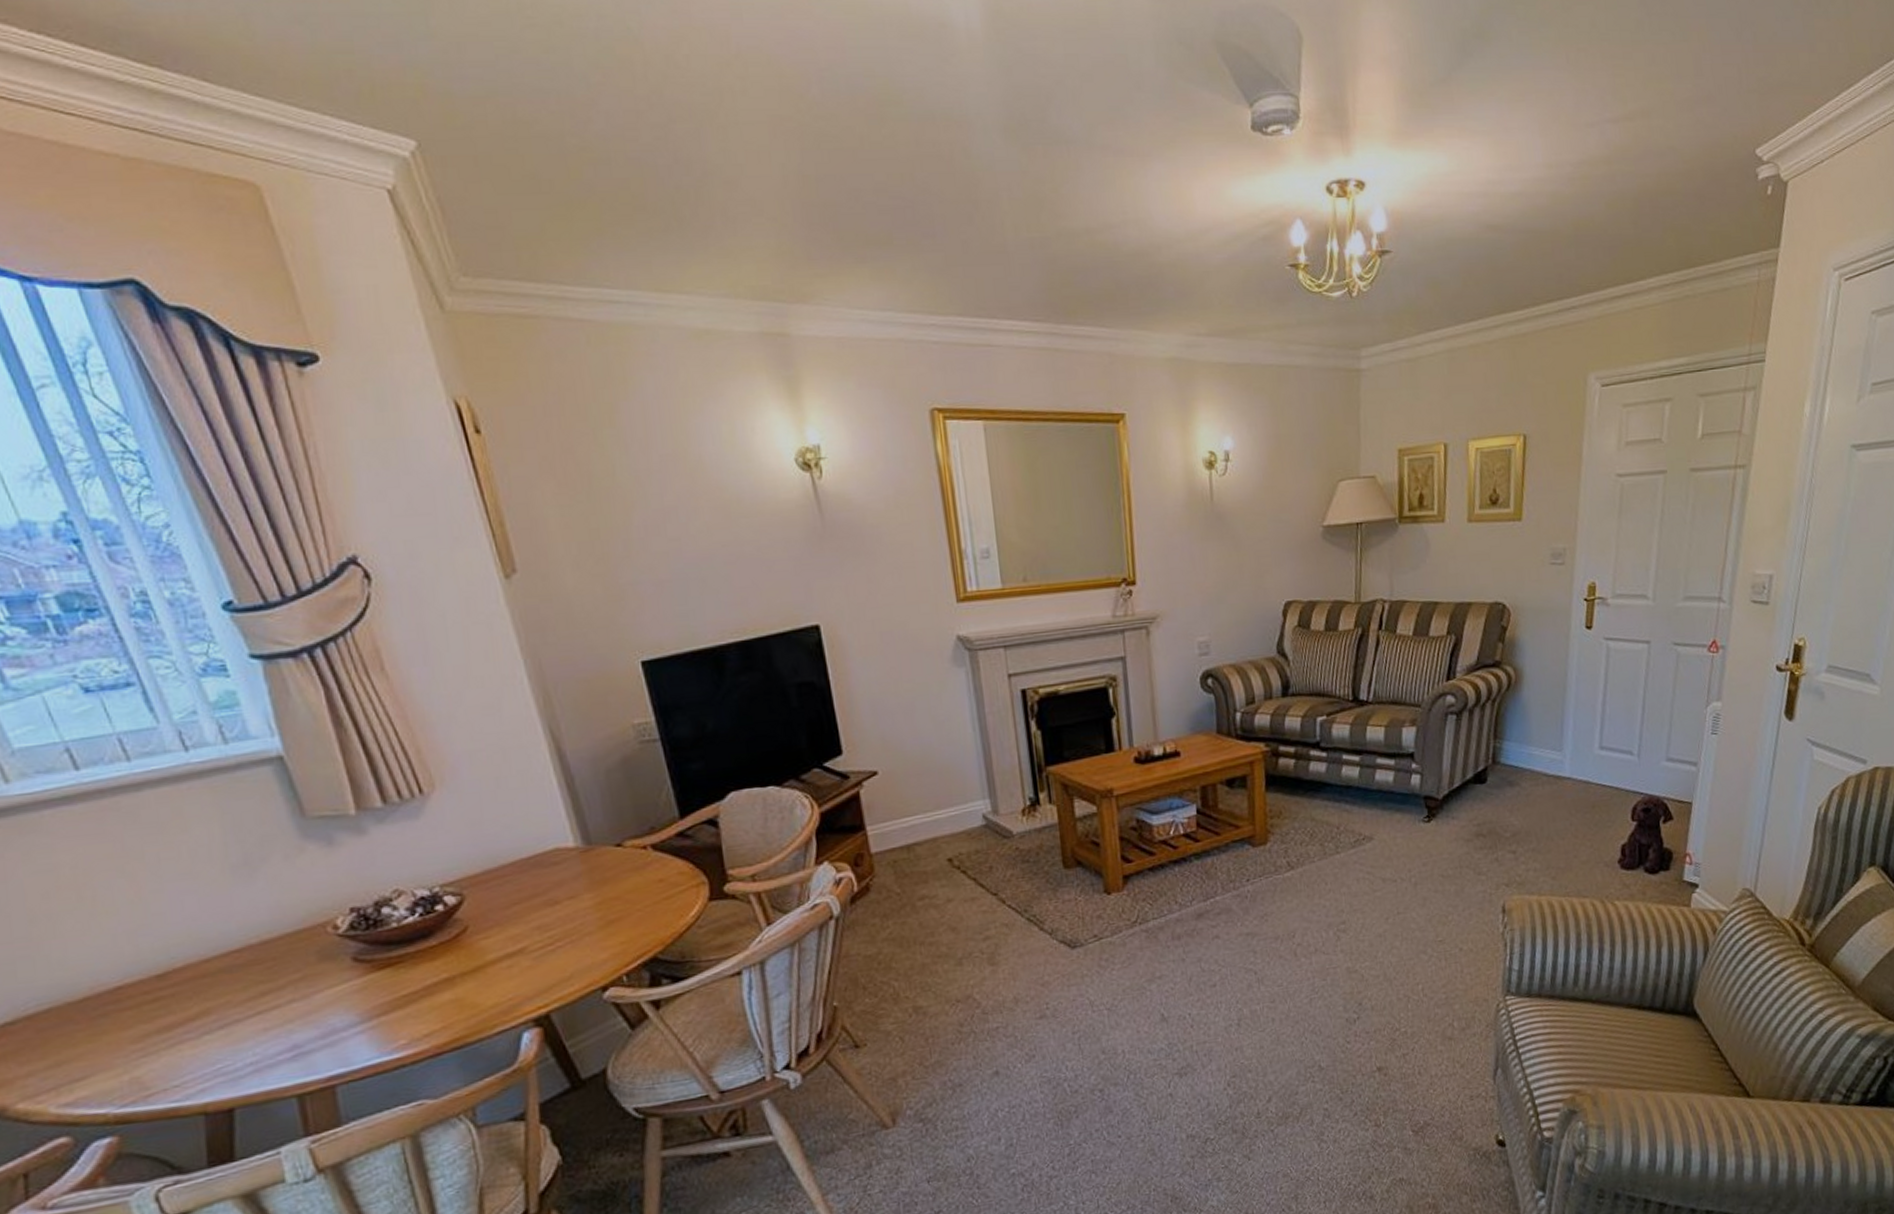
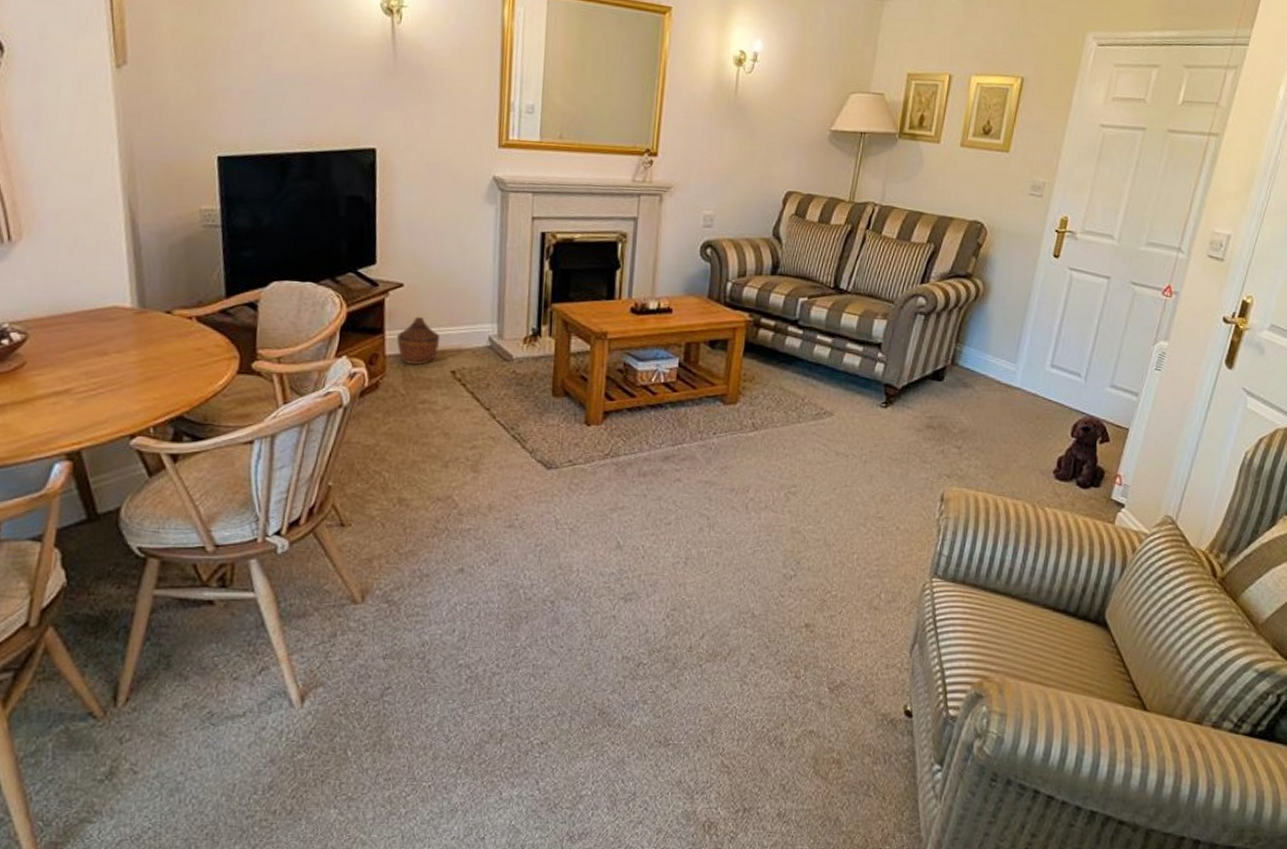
woven basket: none [881,805,930,859] -> present [397,317,441,365]

